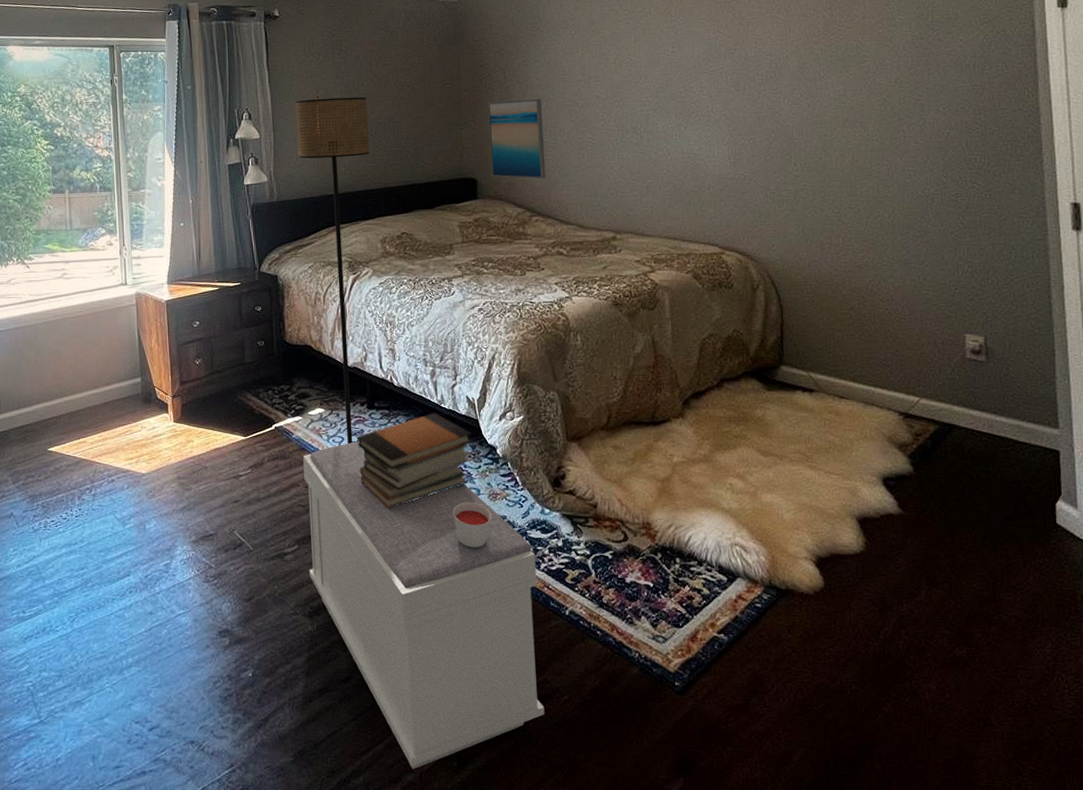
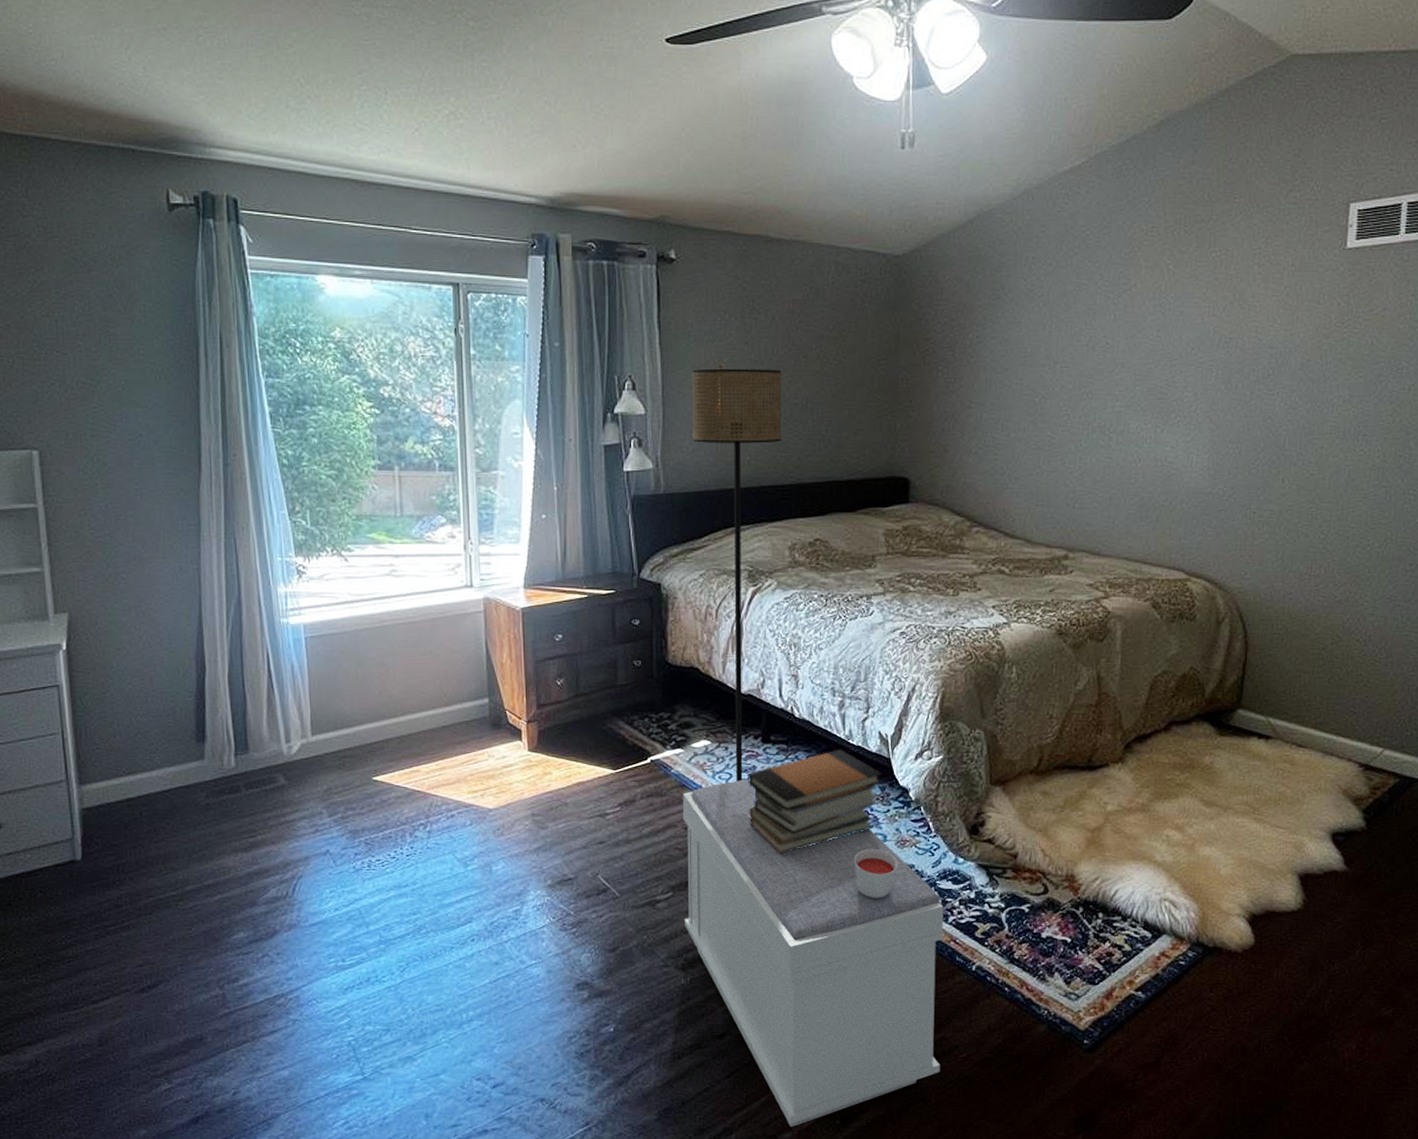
wall art: present [488,98,546,180] -> none [928,384,995,483]

